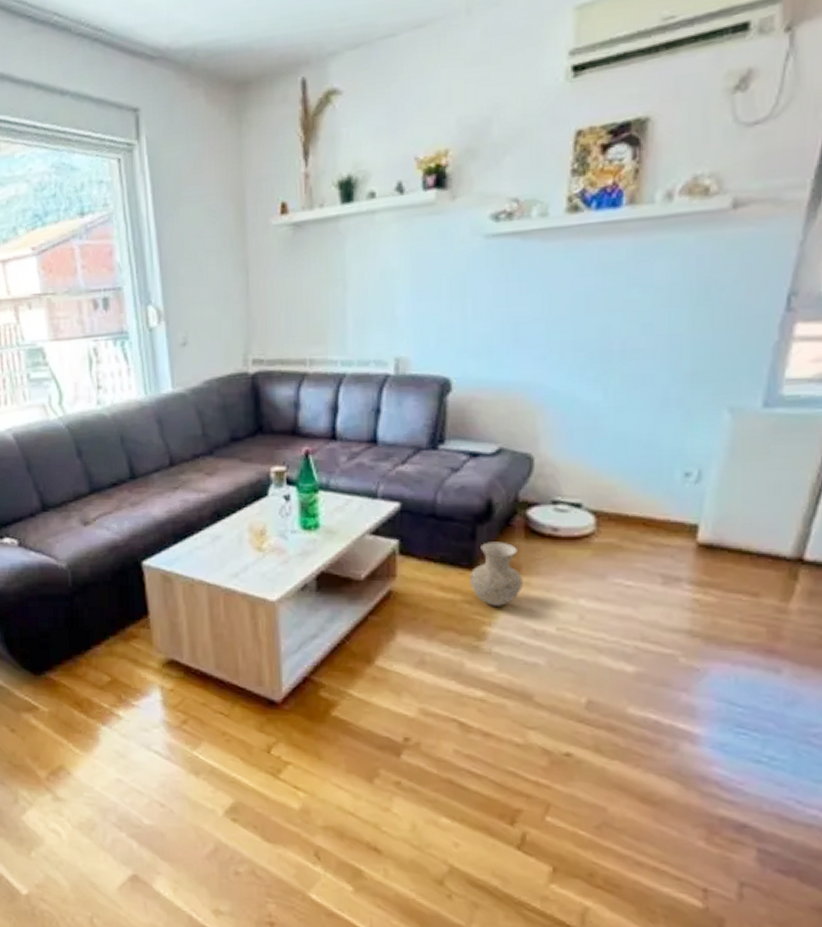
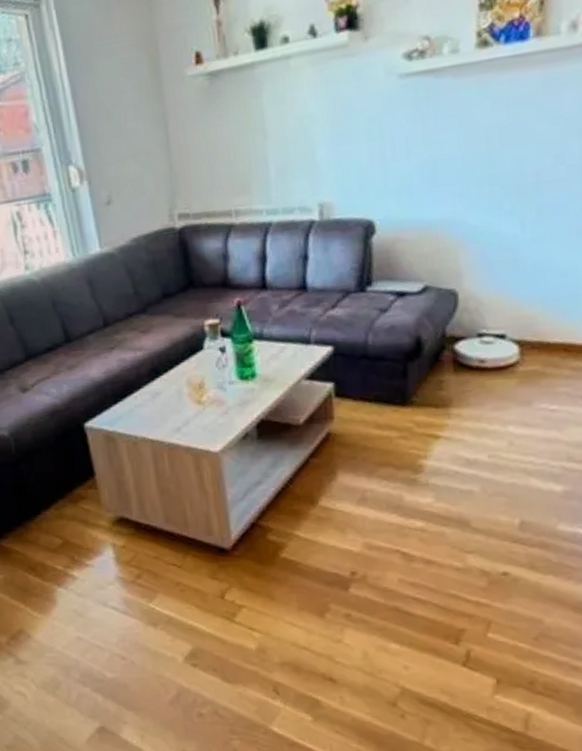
vase: present [470,541,523,606] -> none [404,377,455,440]

